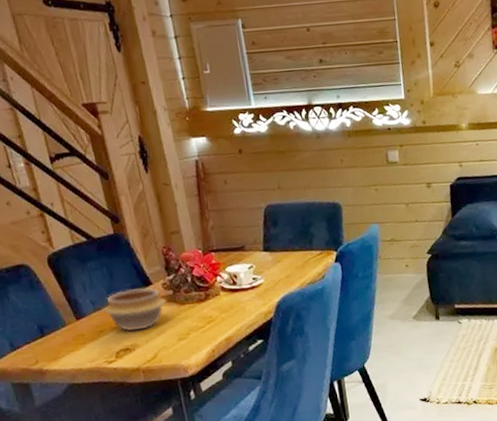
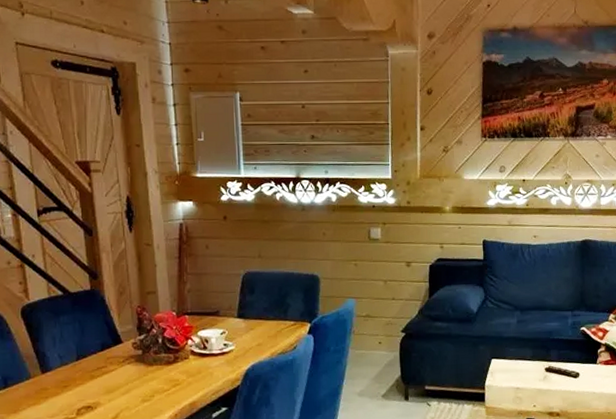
bowl: present [104,288,166,331] -> none [71,346,134,388]

